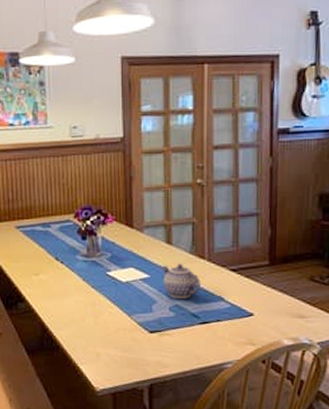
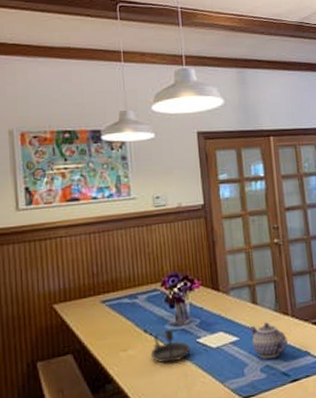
candlestick: none [61,259,101,291] -> present [150,329,191,363]

